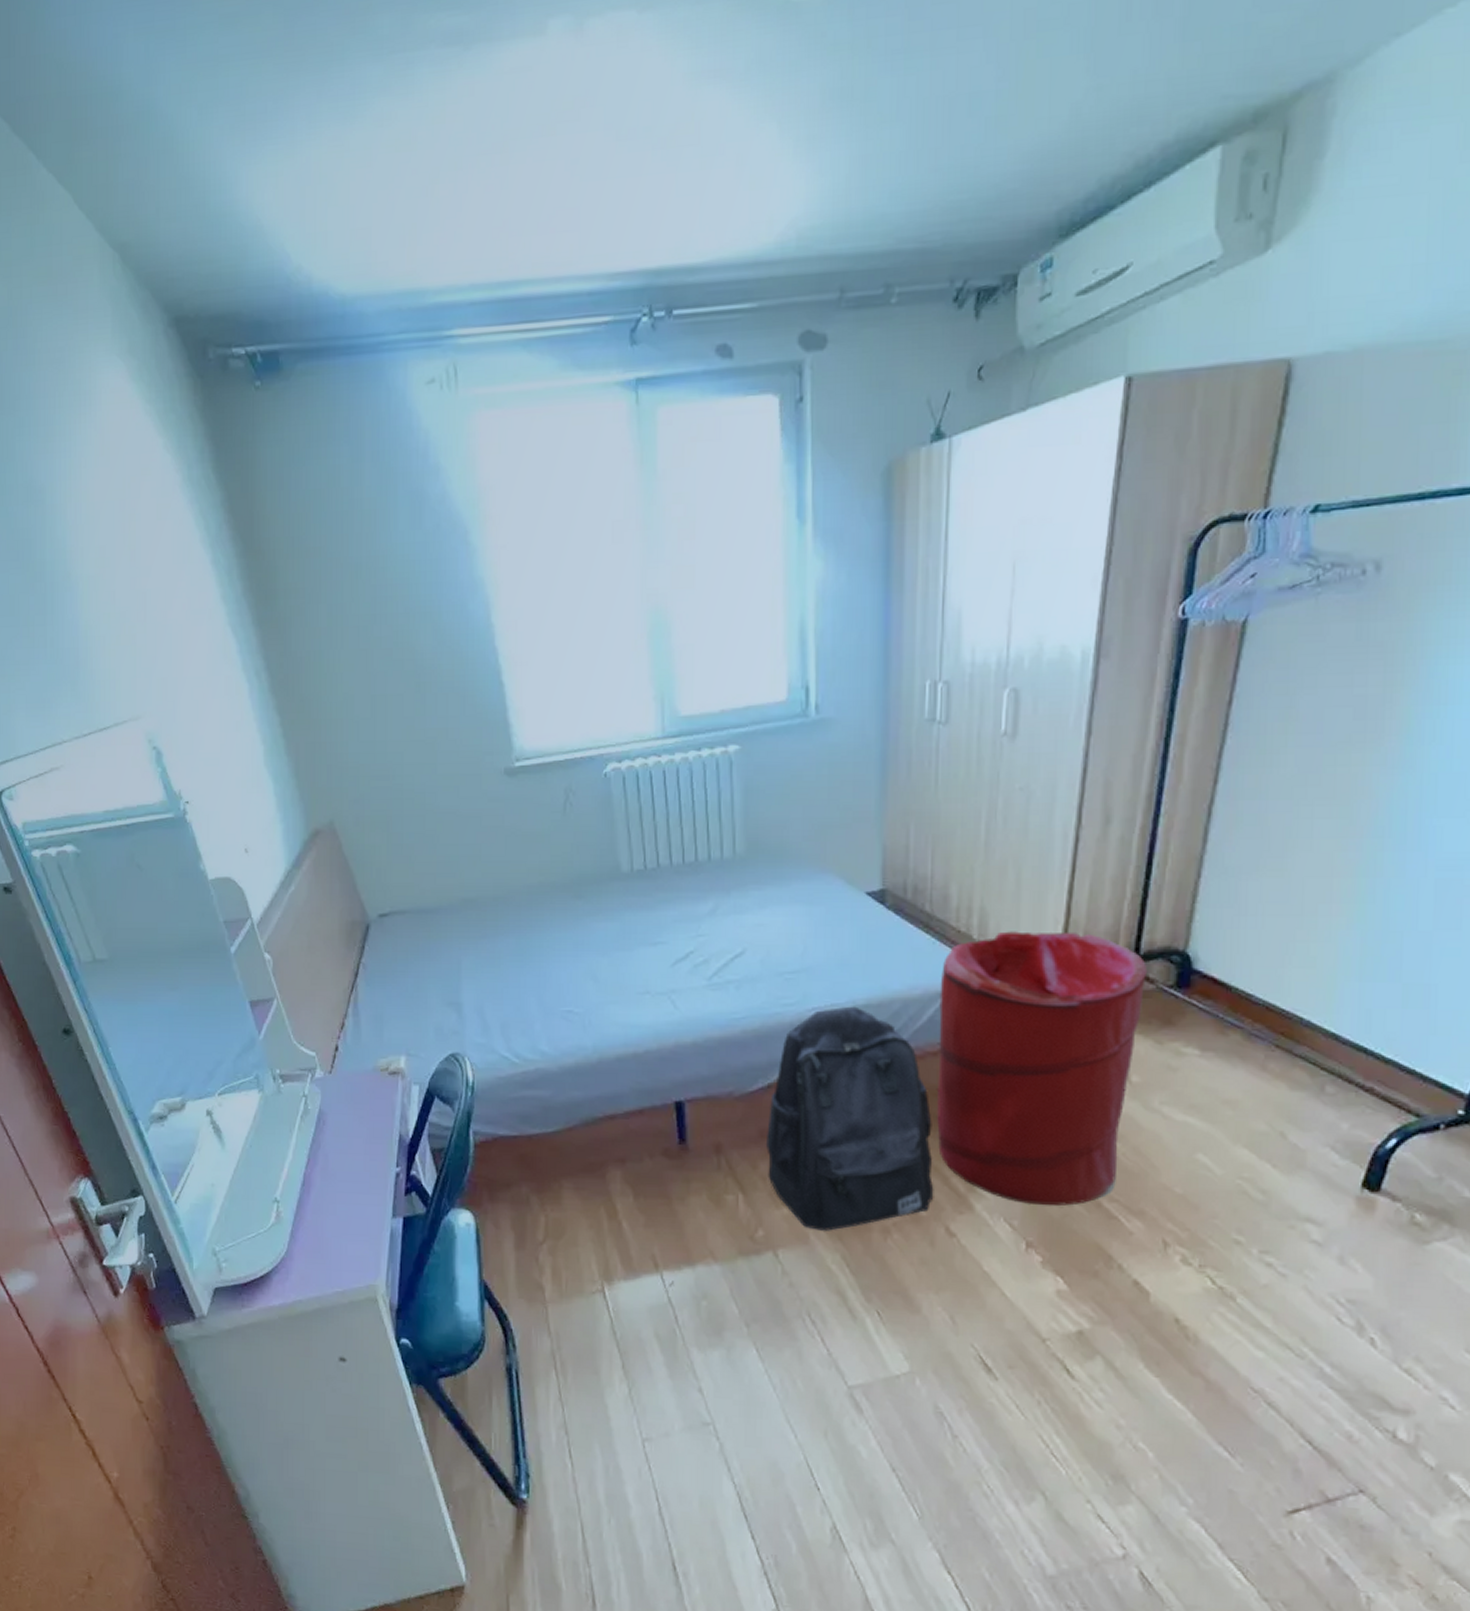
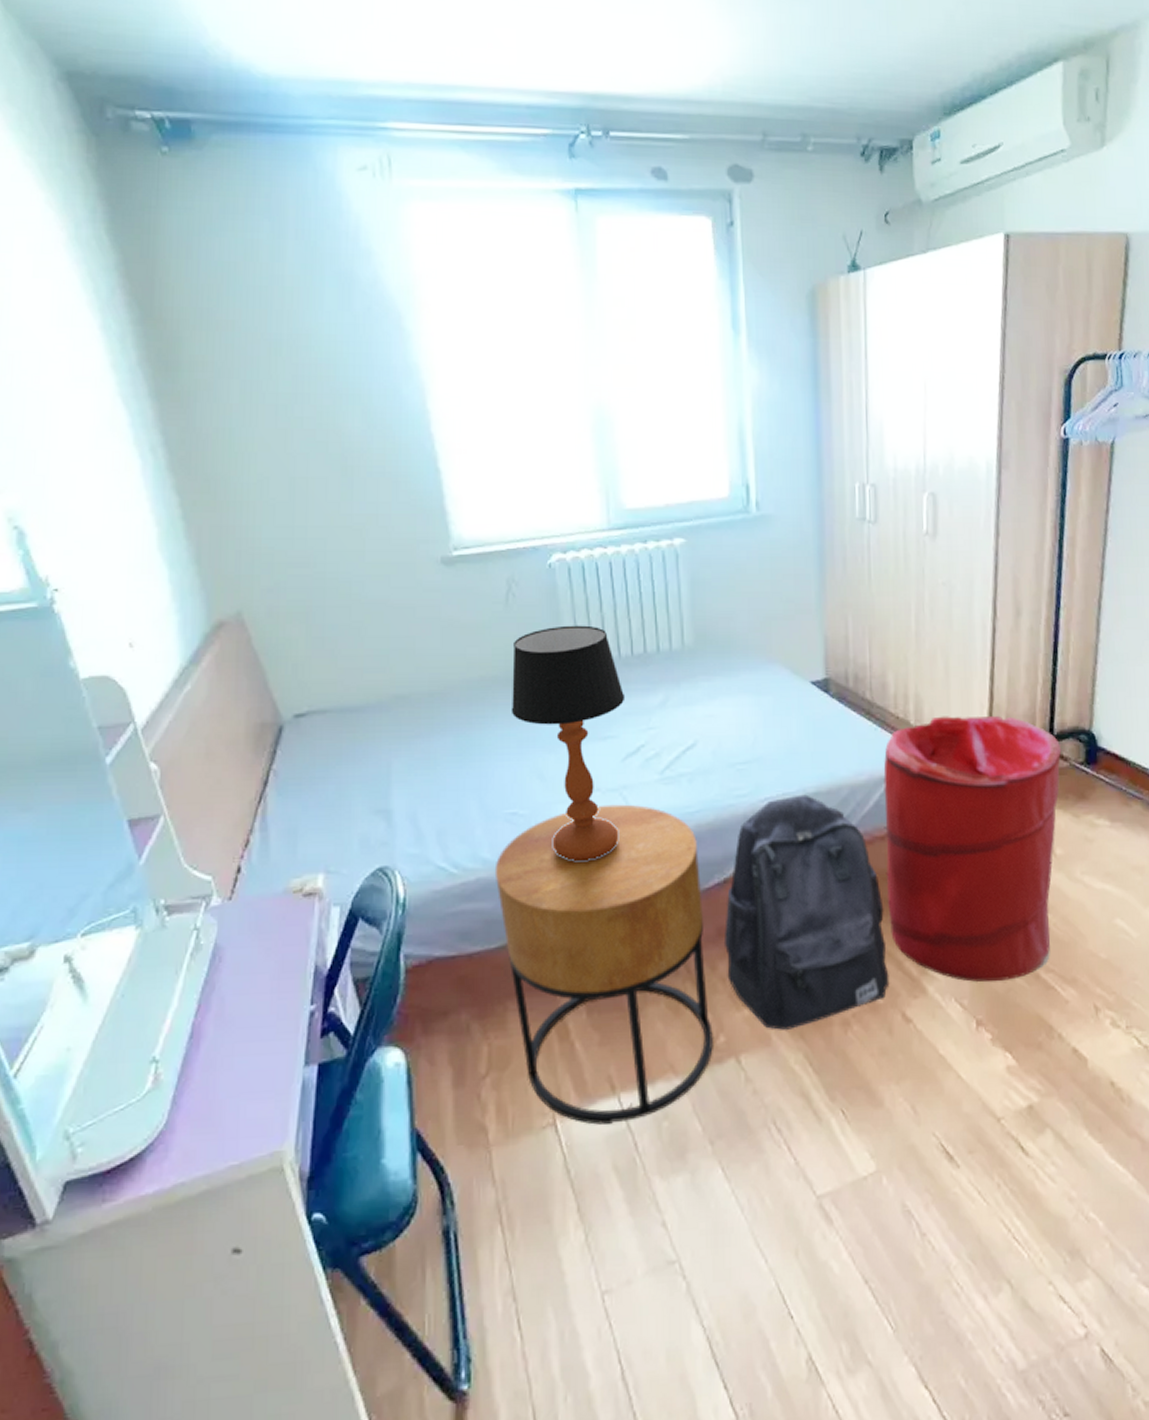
side table: none [551,1007,752,1297] -> present [494,804,713,1125]
table lamp: none [567,834,676,1058] -> present [510,625,626,861]

